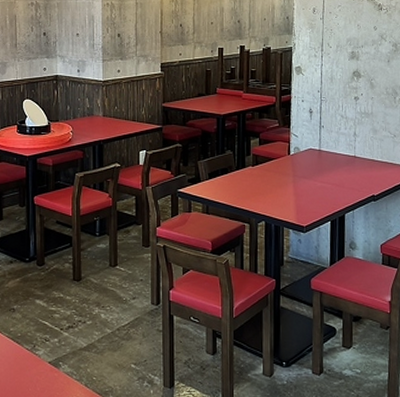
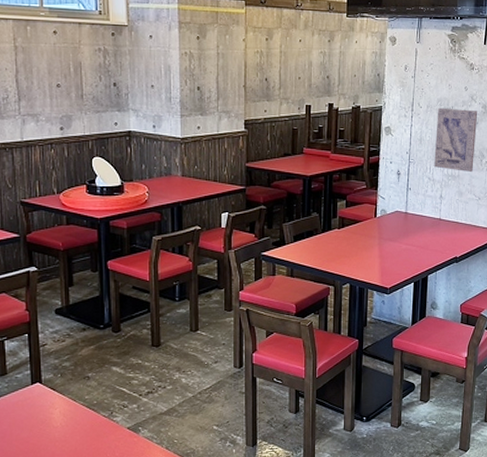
wall art: none [346,47,389,109] -> present [434,107,478,172]

